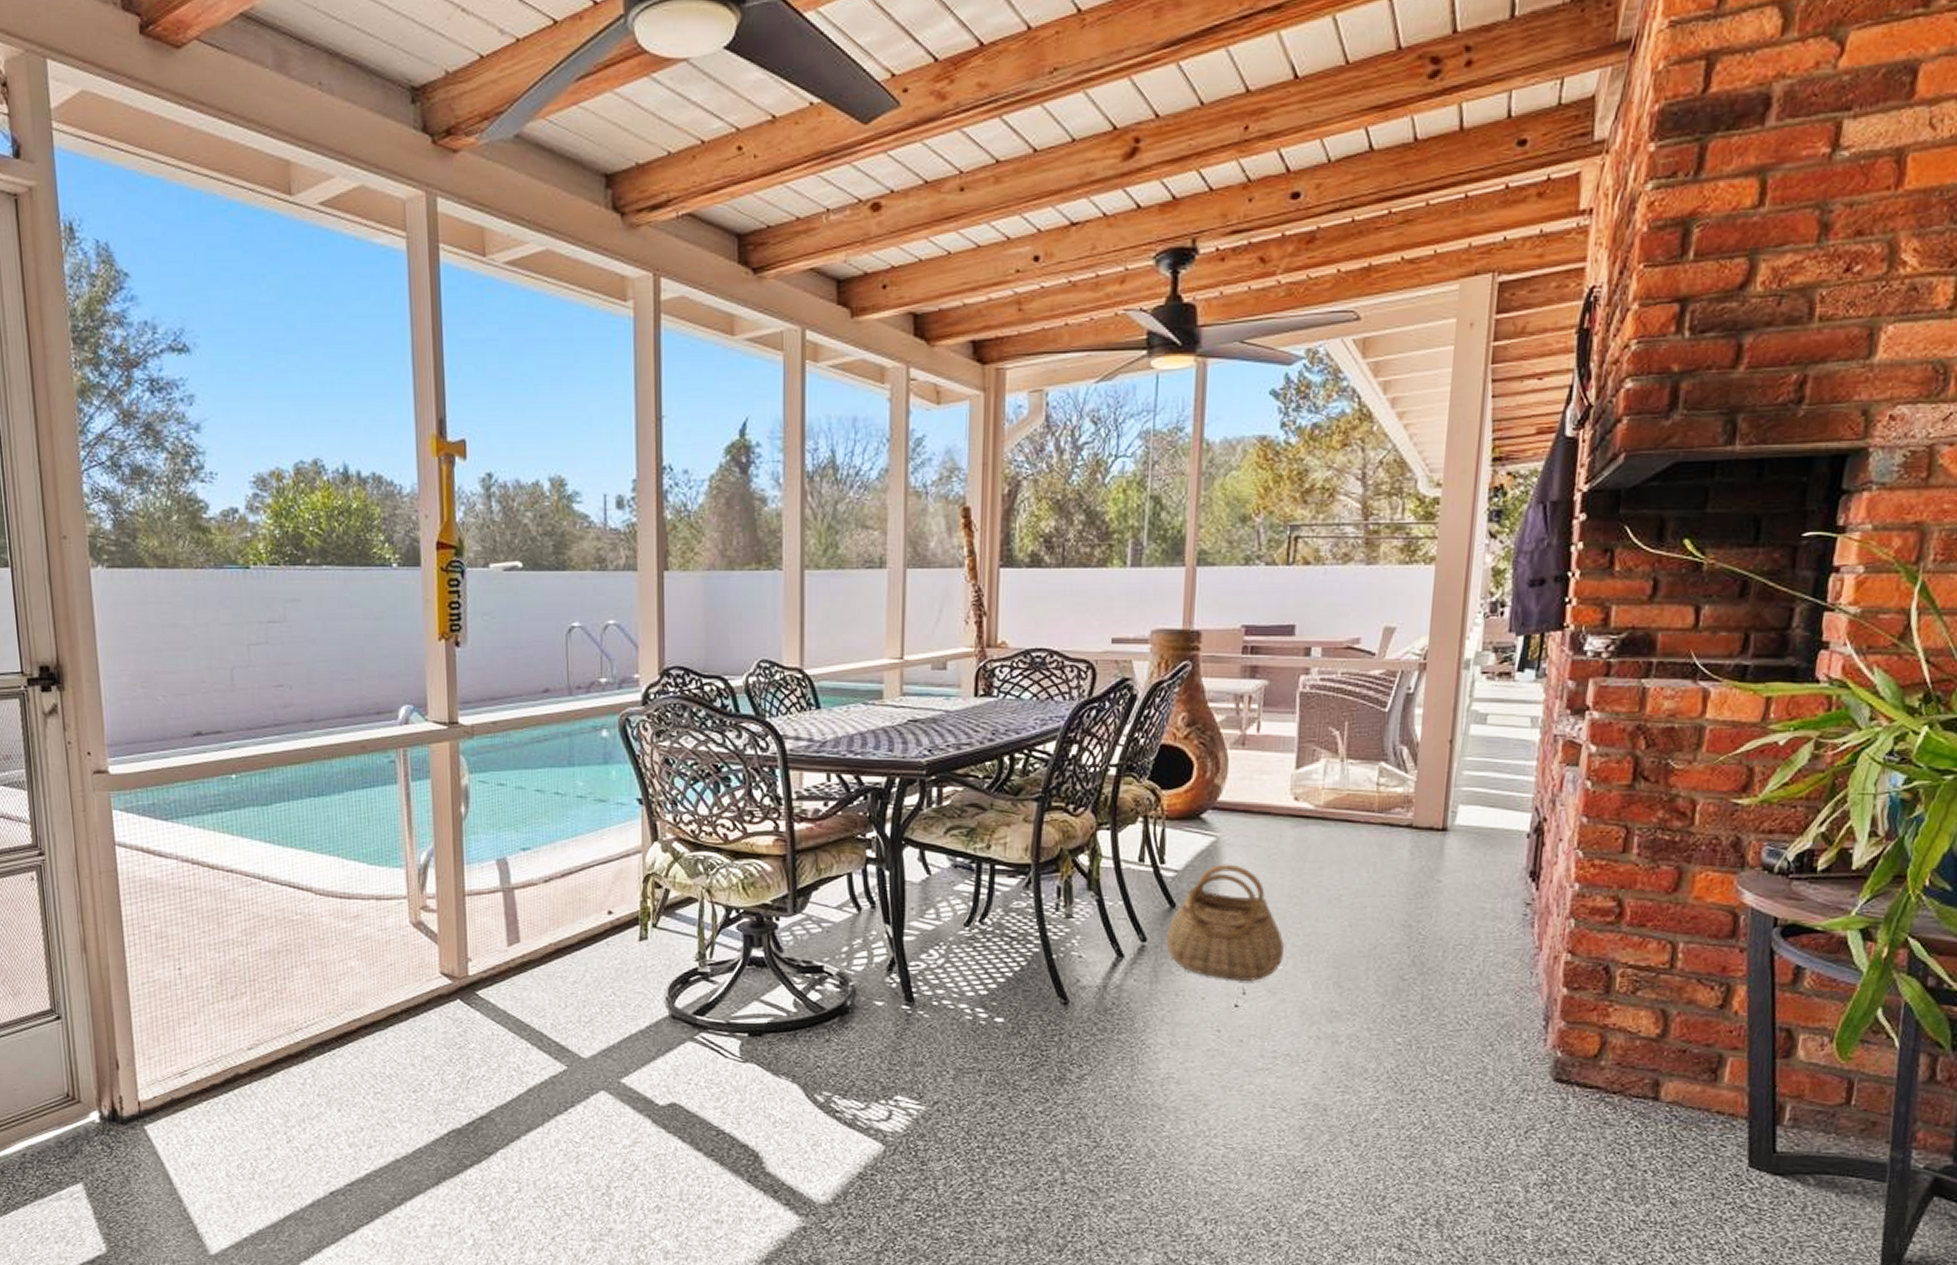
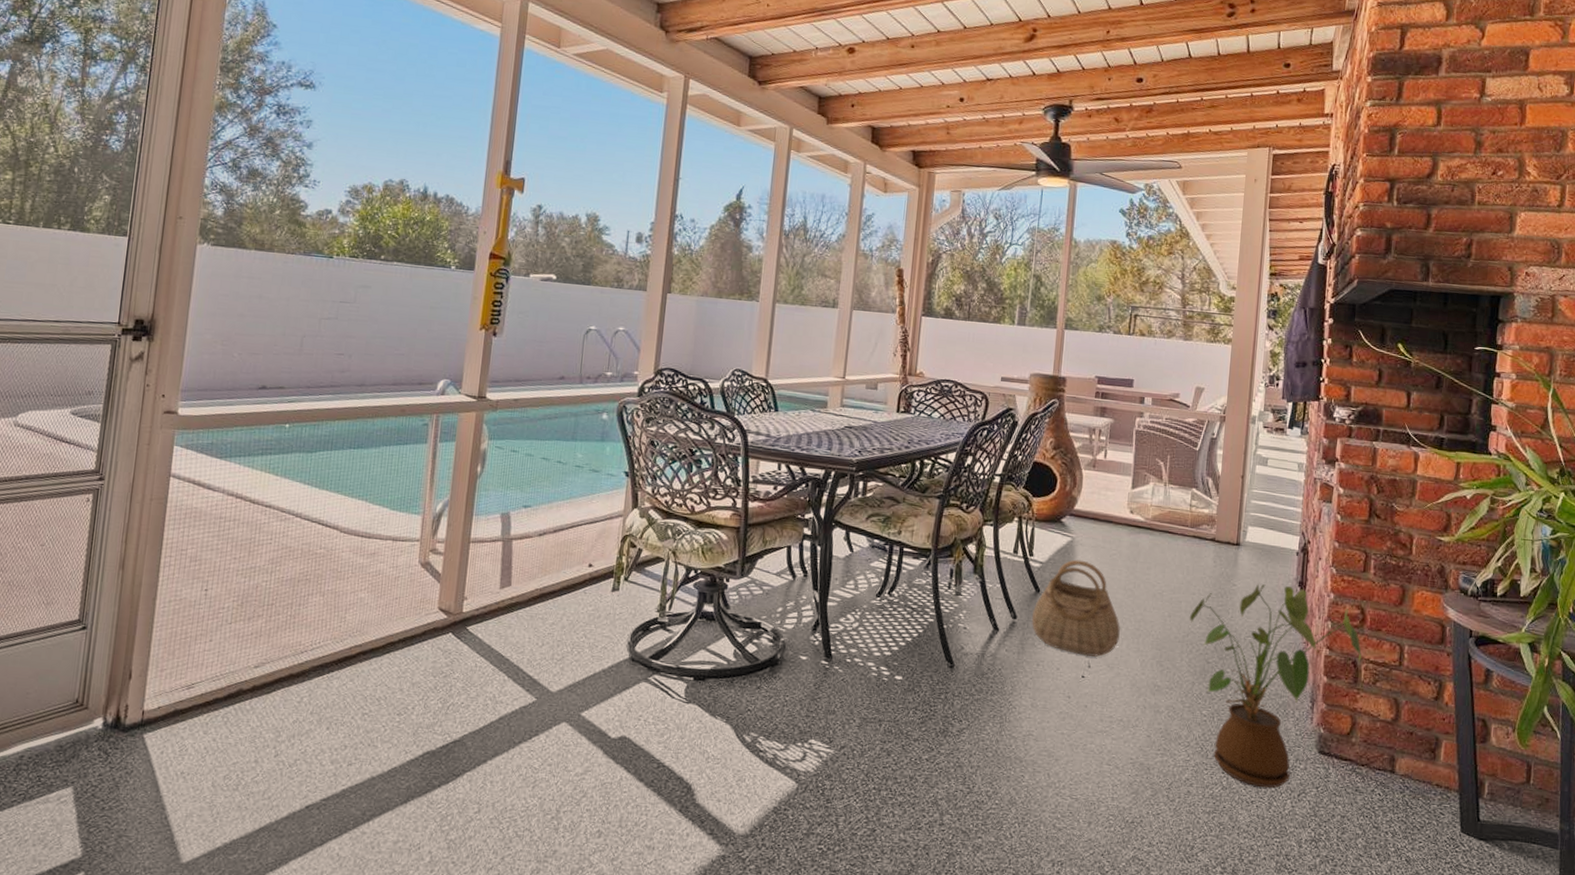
house plant: none [1377,877,1617,1126] -> present [1189,584,1362,789]

